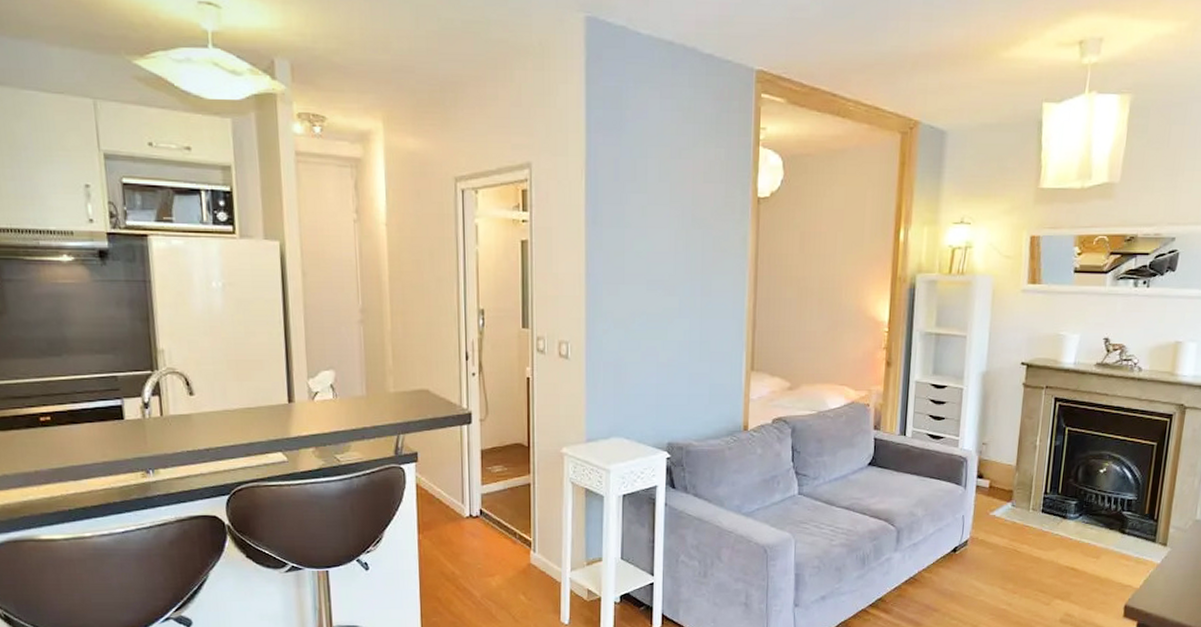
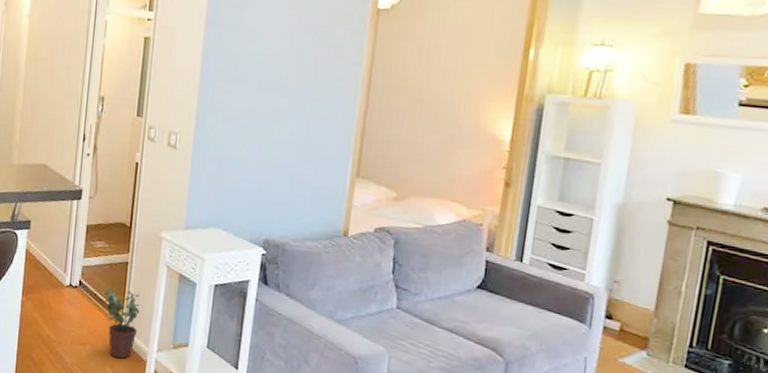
potted plant: none [508,512,548,584] -> present [104,287,140,359]

